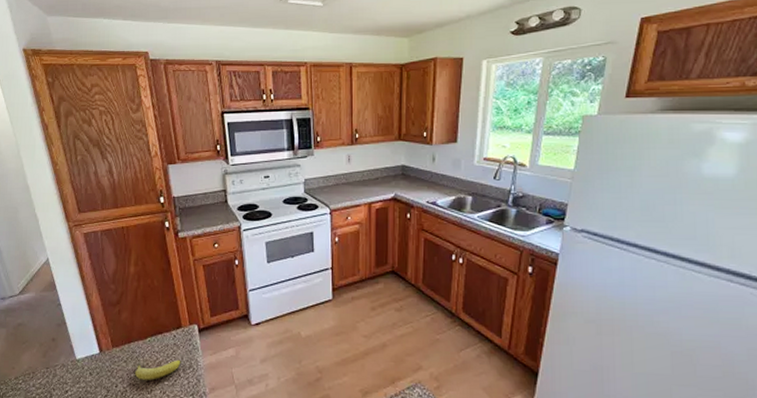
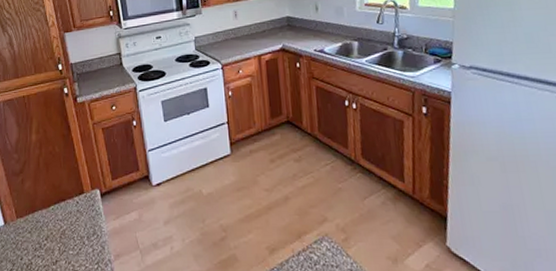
fruit: present [135,359,181,380] -> none [40,226,85,250]

